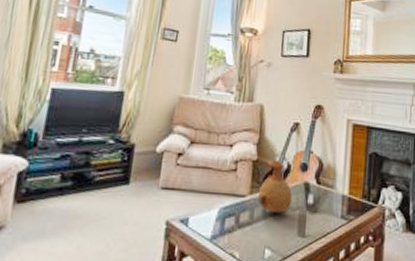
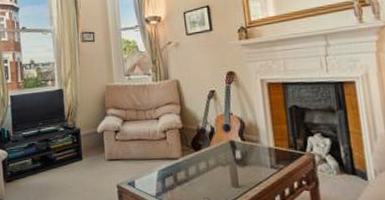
vase: present [258,160,293,214] -> none [189,125,222,170]

